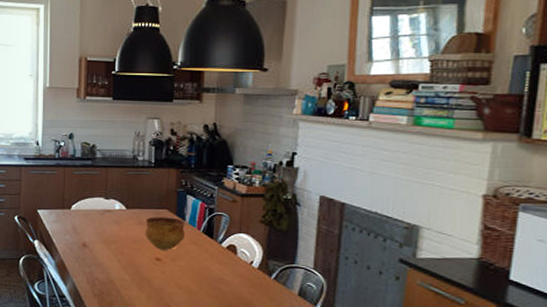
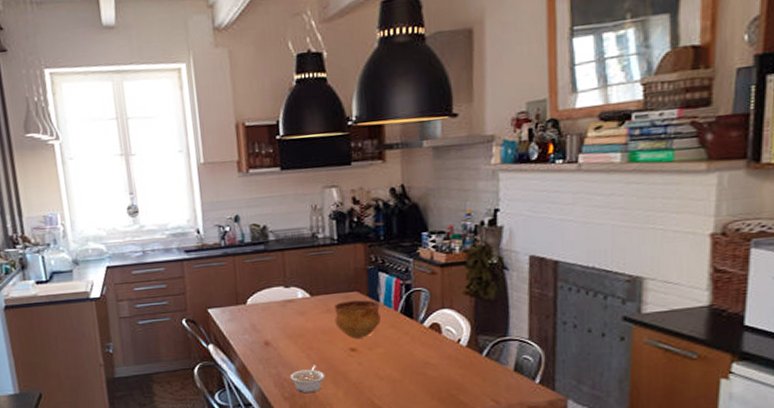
legume: none [101,268,132,293] -> present [289,365,326,394]

